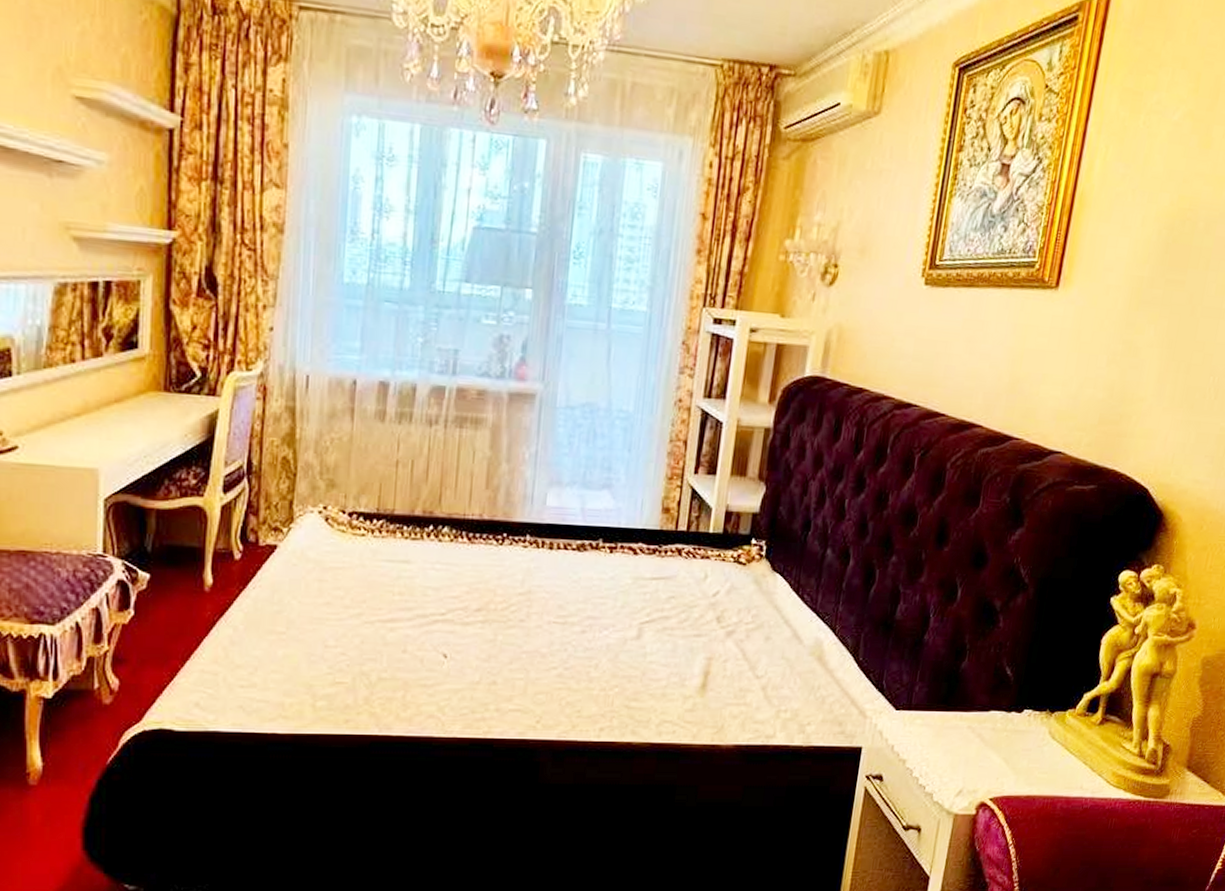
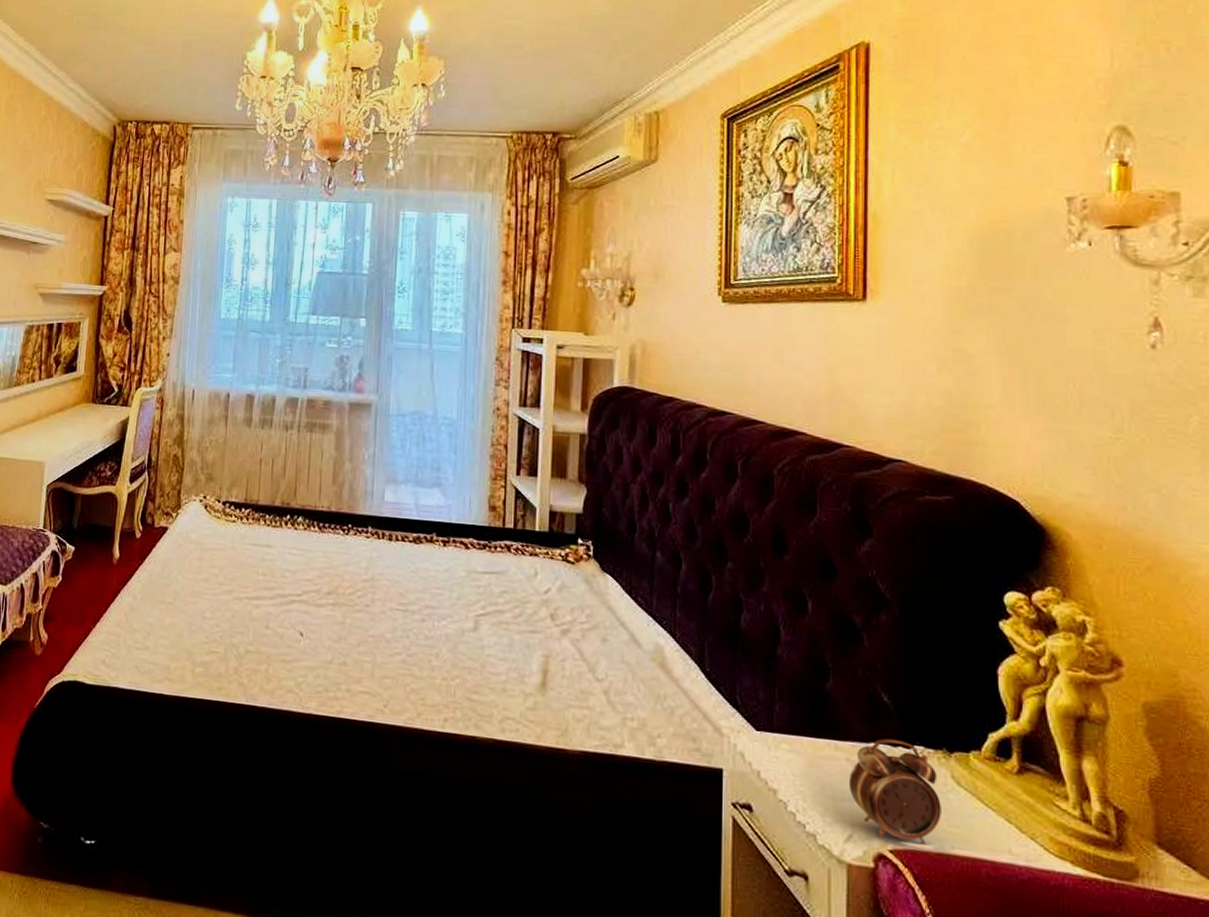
alarm clock: none [966,705,1039,791] -> present [848,738,942,845]

